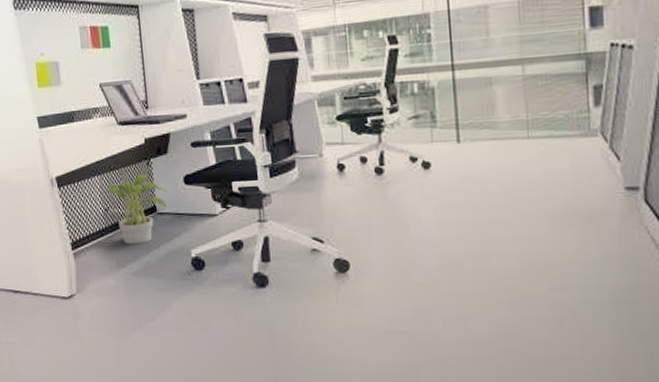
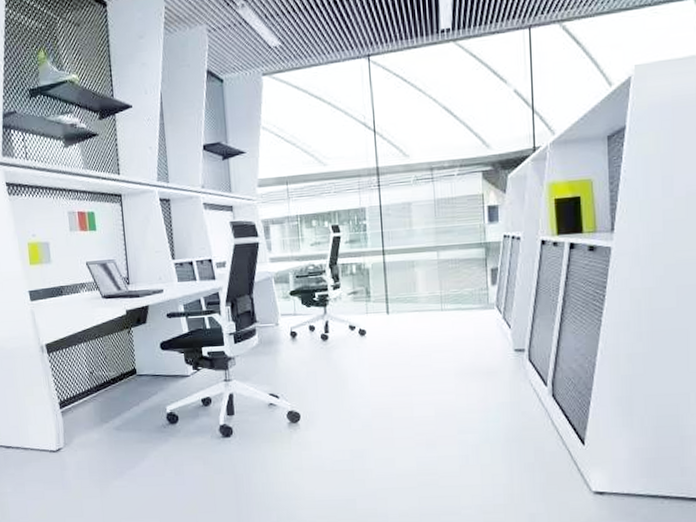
potted plant: present [105,174,167,245] -> none [90,341,146,403]

